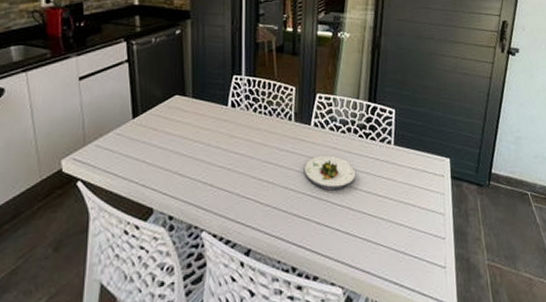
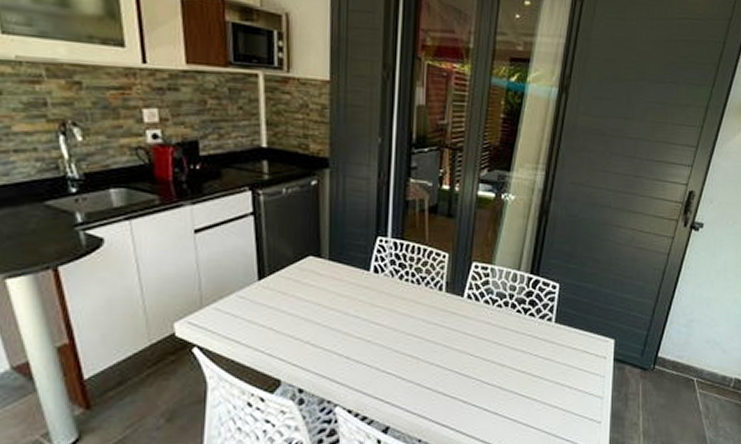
salad plate: present [303,155,357,191] -> none [452,330,511,369]

